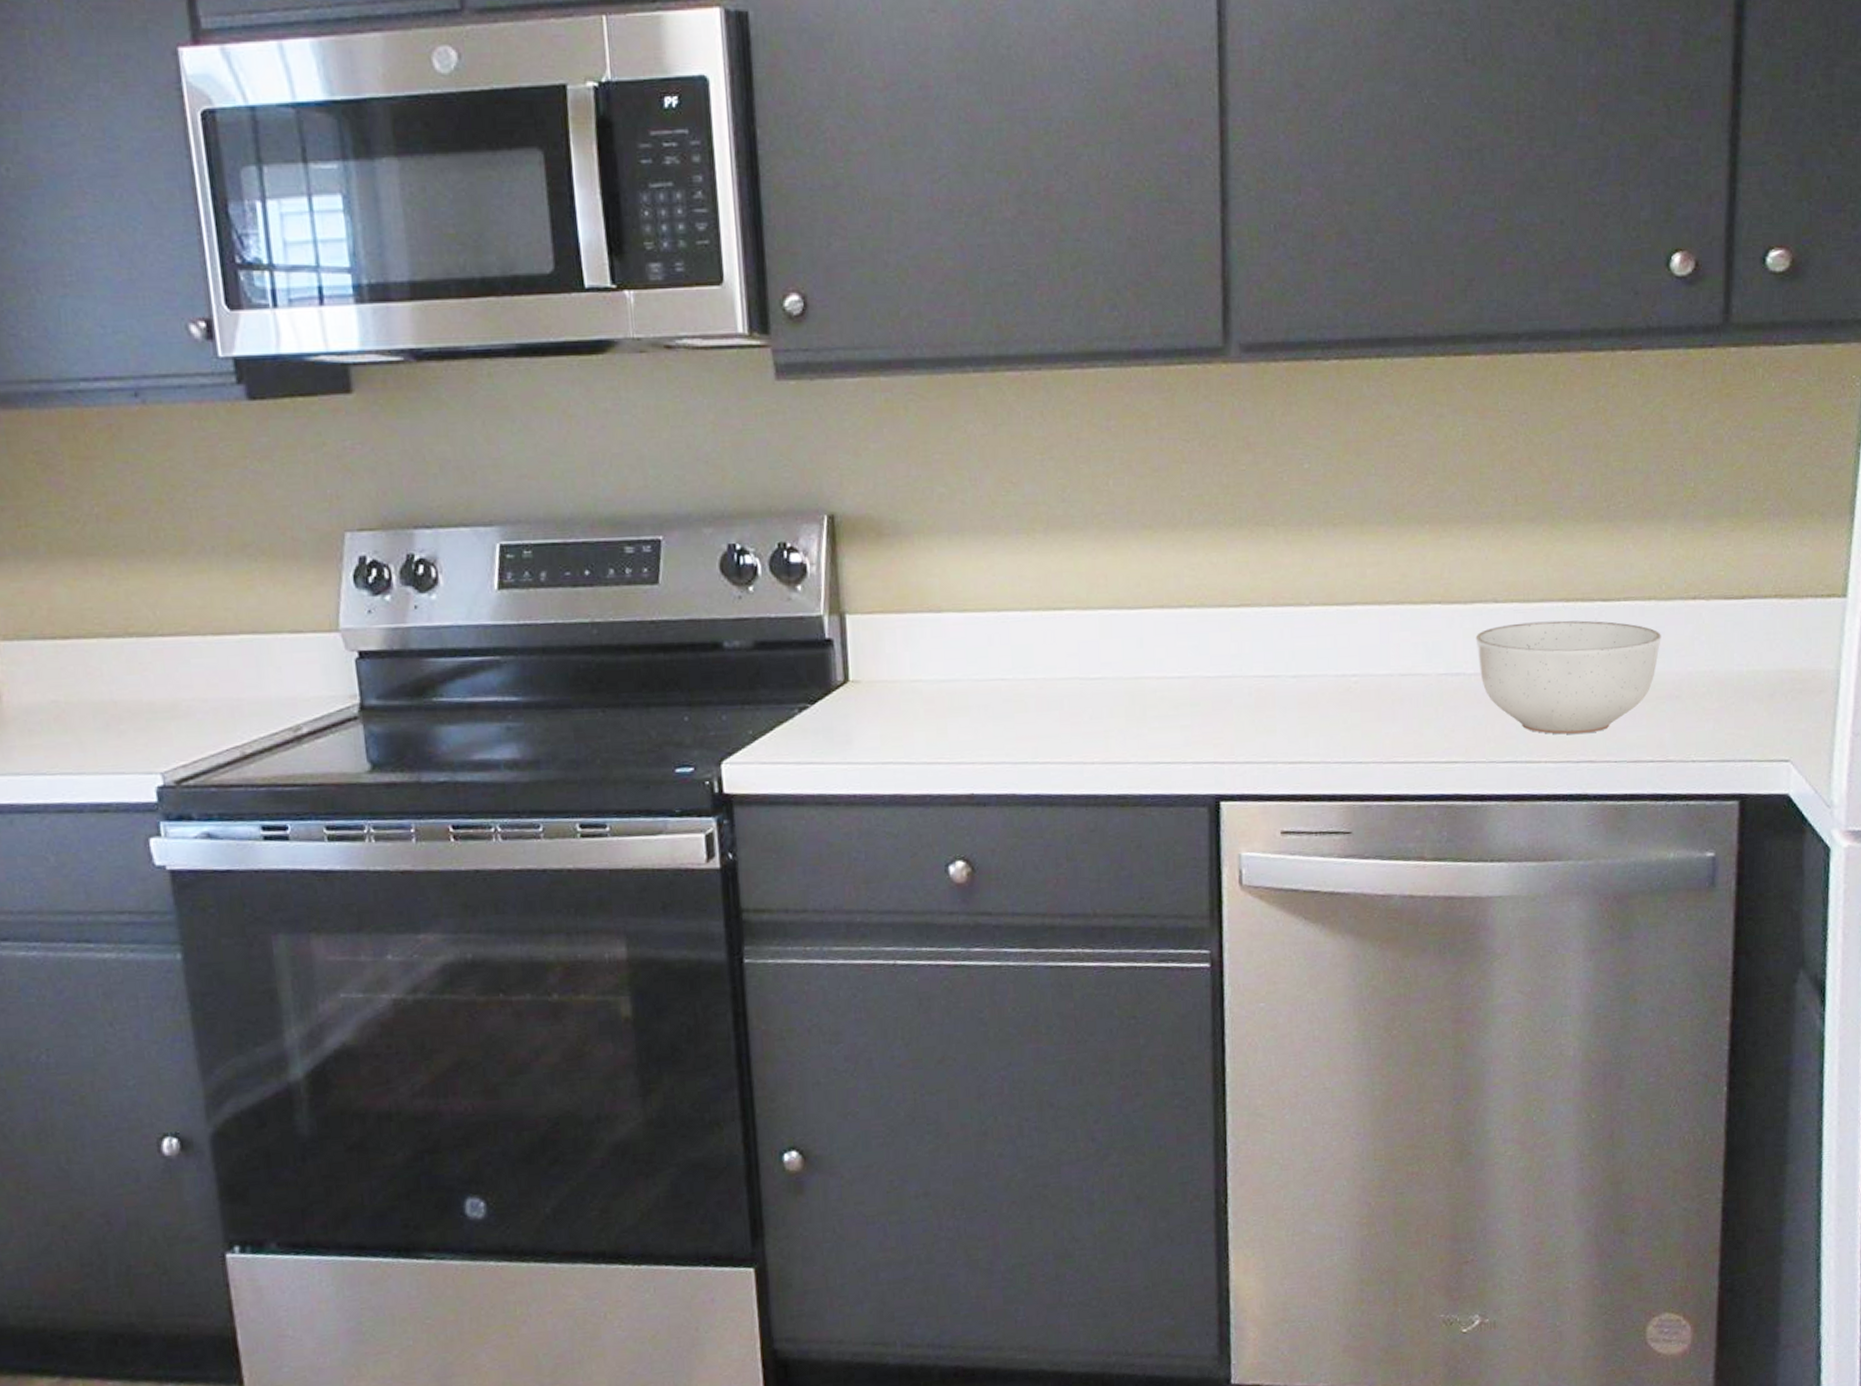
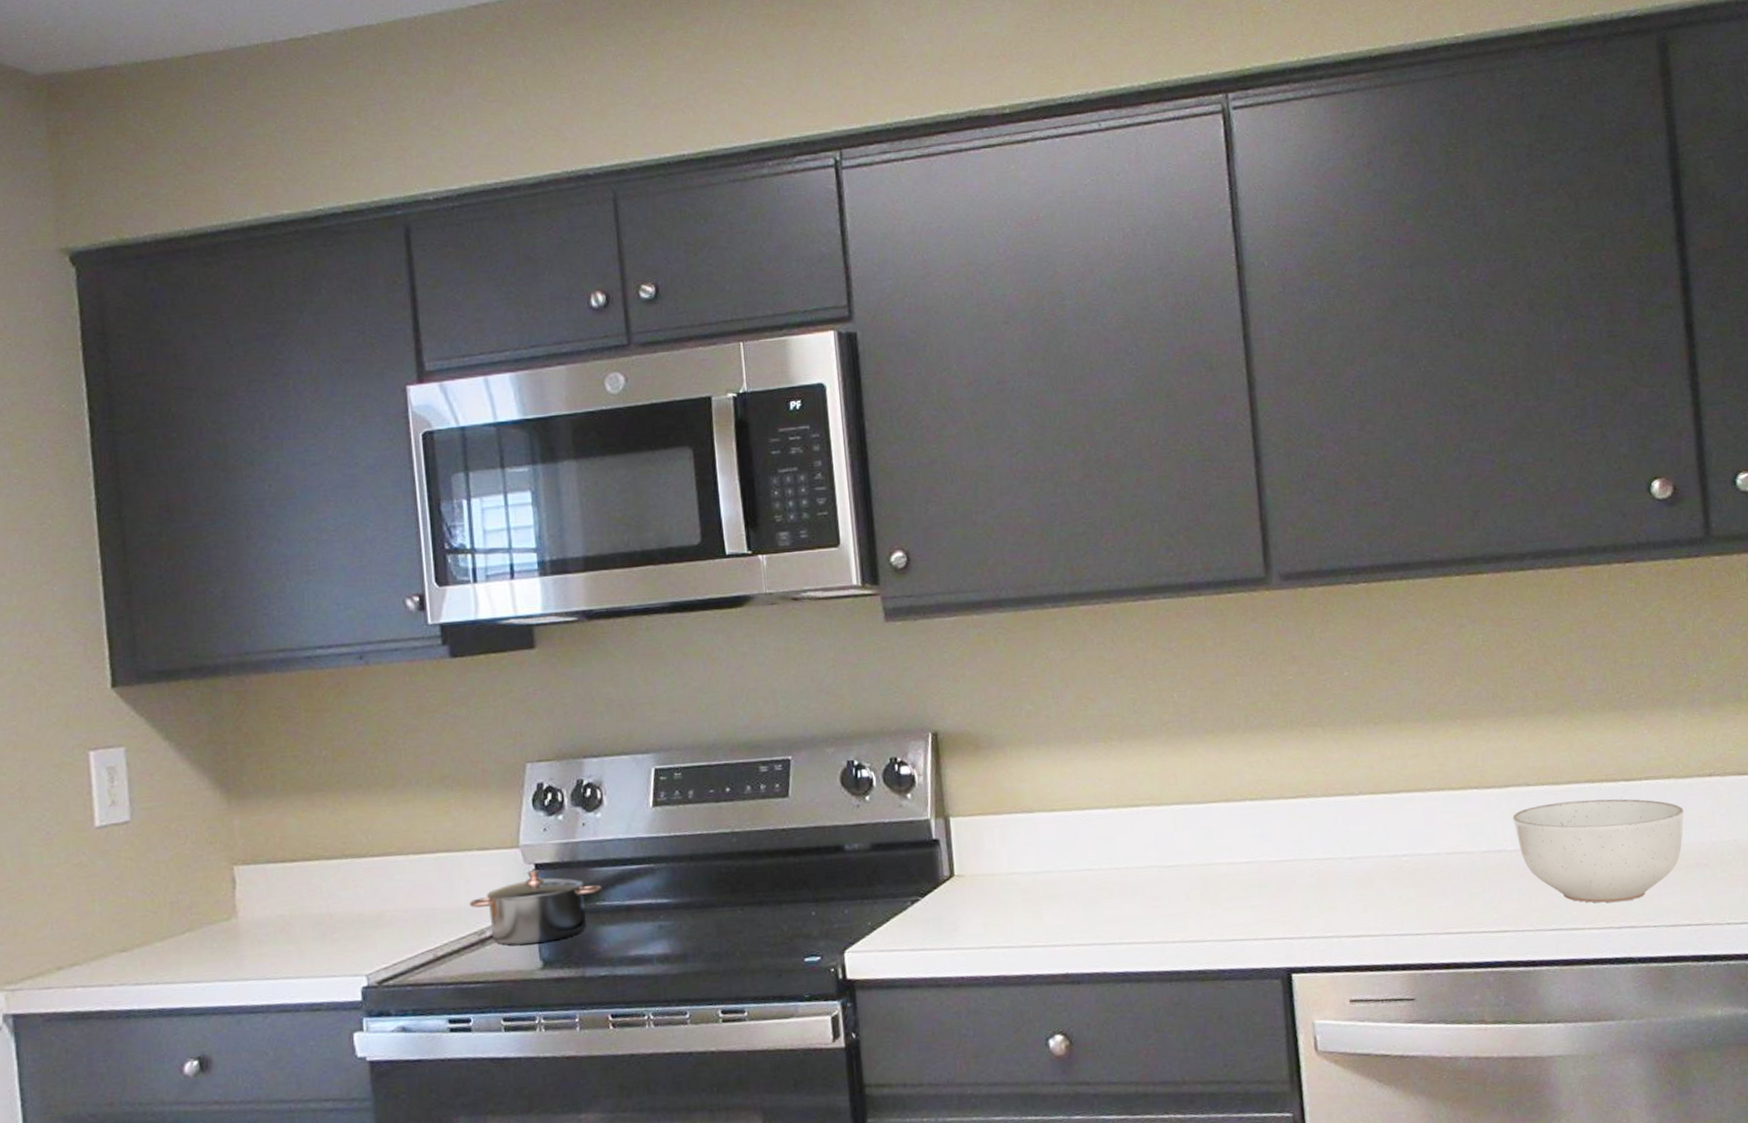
cooking pot: none [281,658,439,744] -> present [469,870,602,945]

